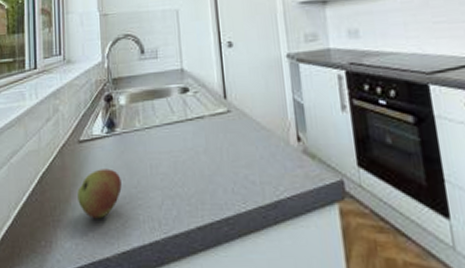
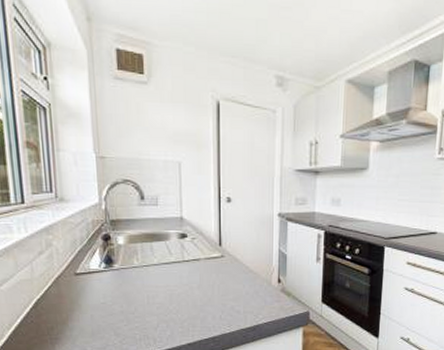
apple: present [77,168,122,219] -> none [75,298,120,337]

